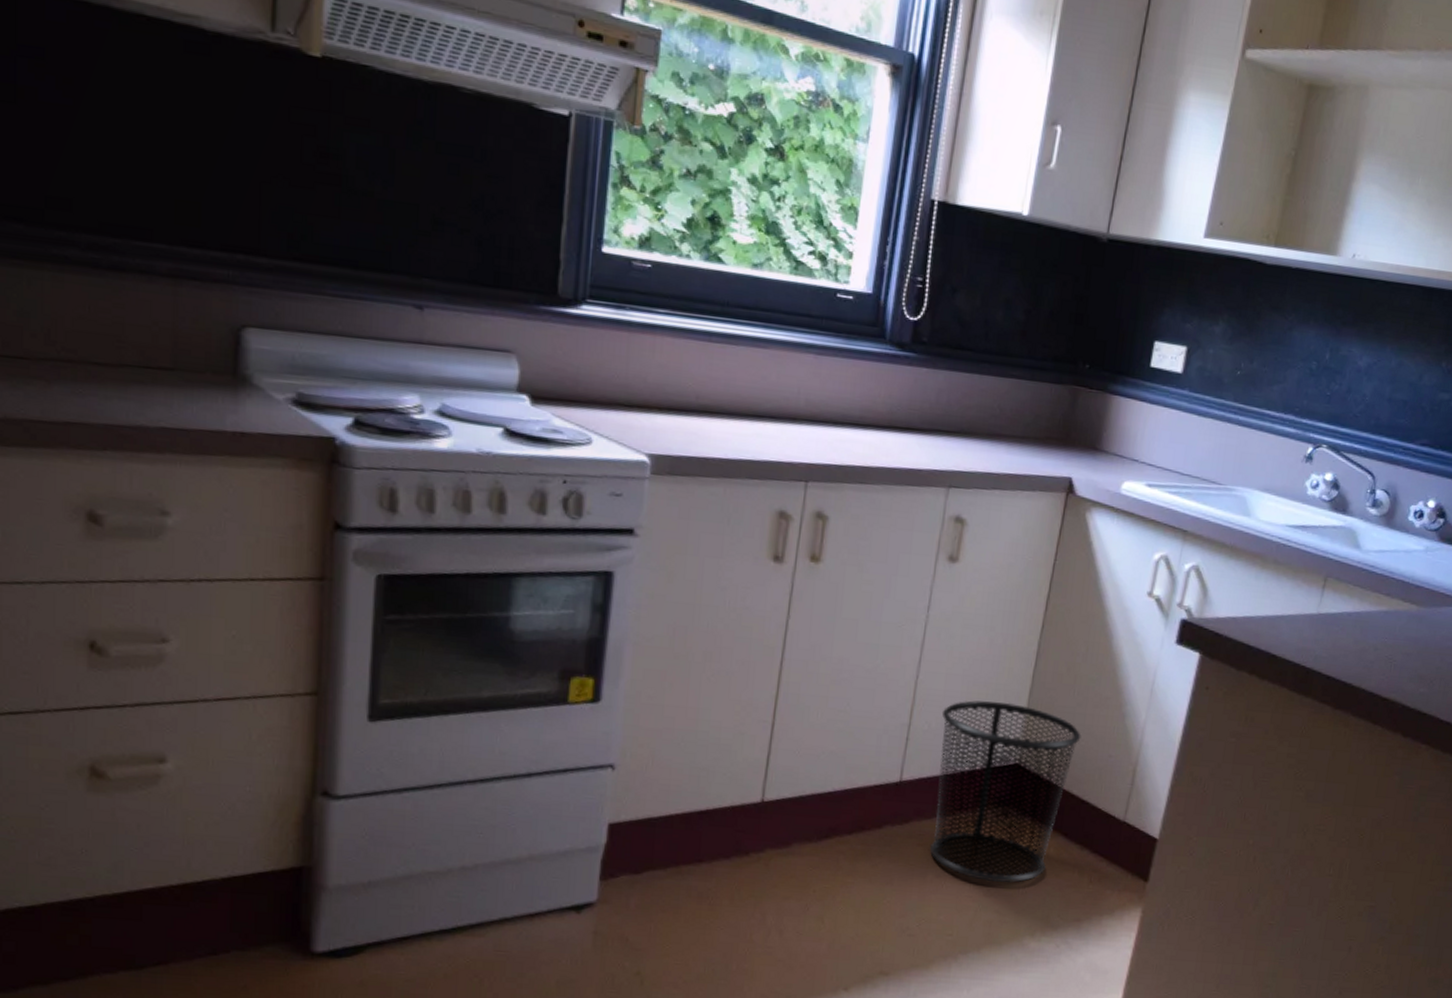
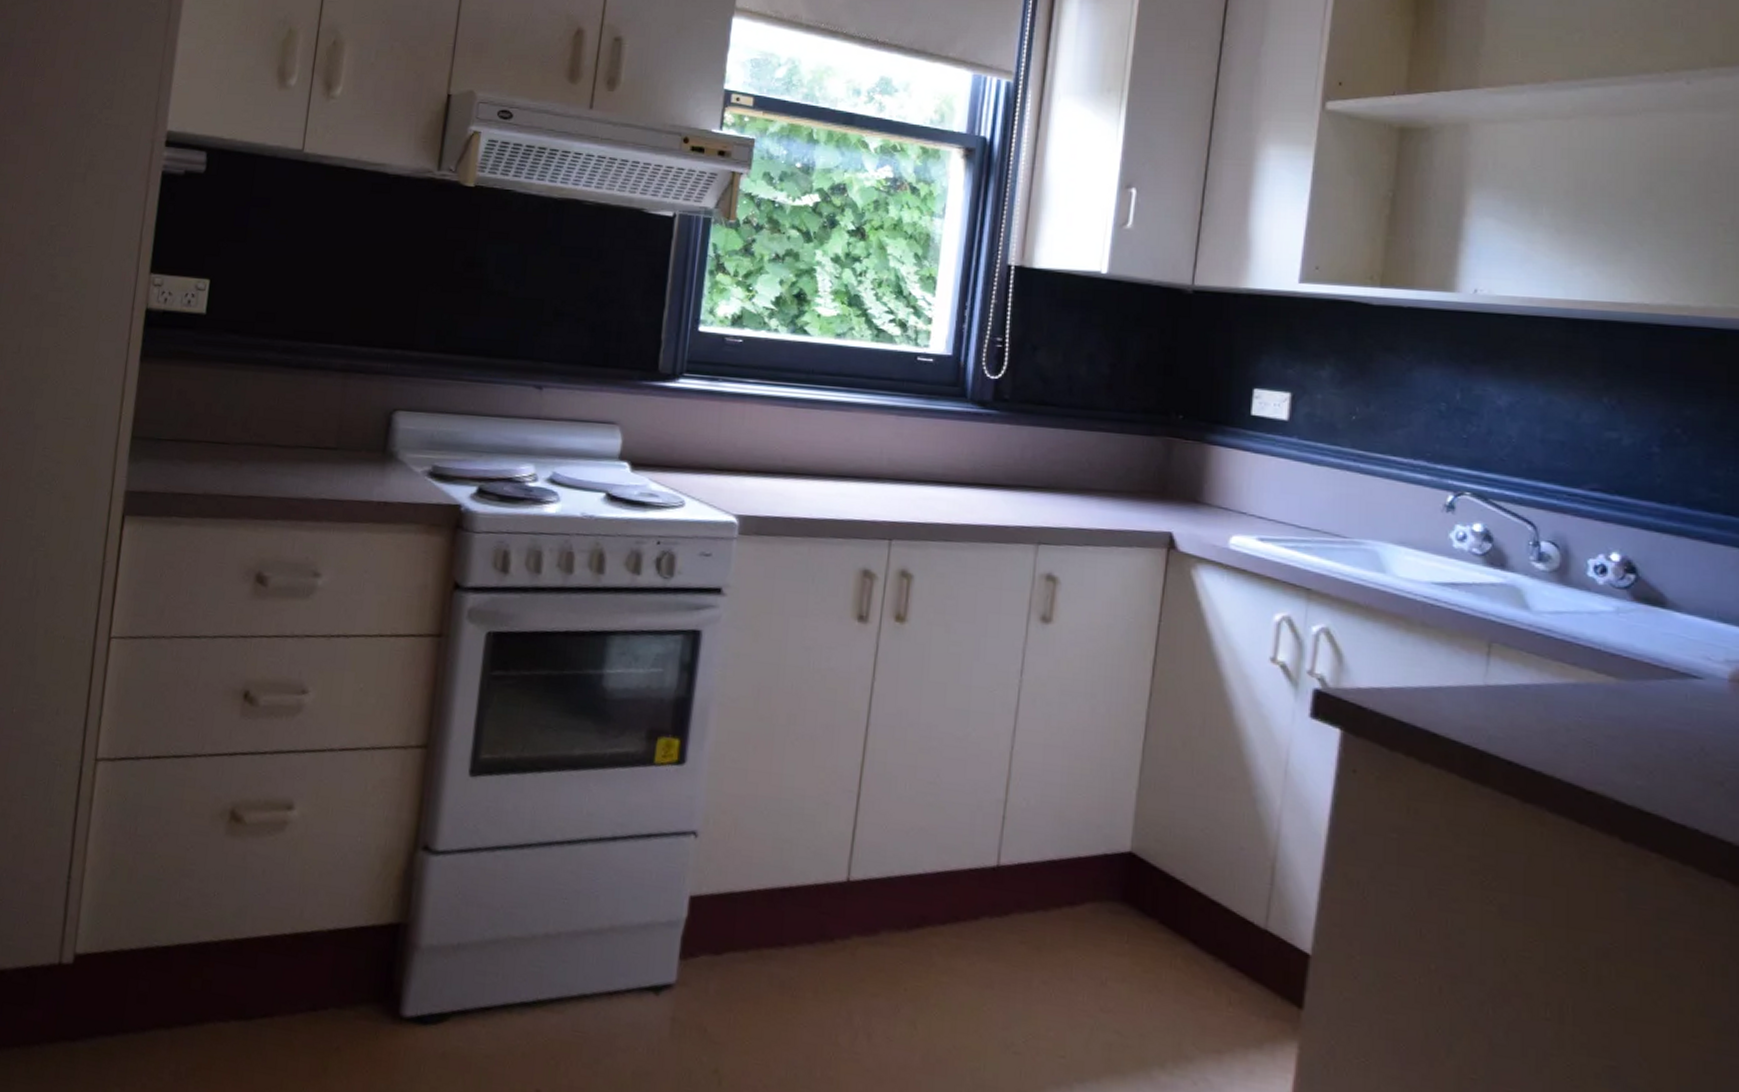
waste bin: present [930,700,1081,883] -> none [1035,776,1205,998]

